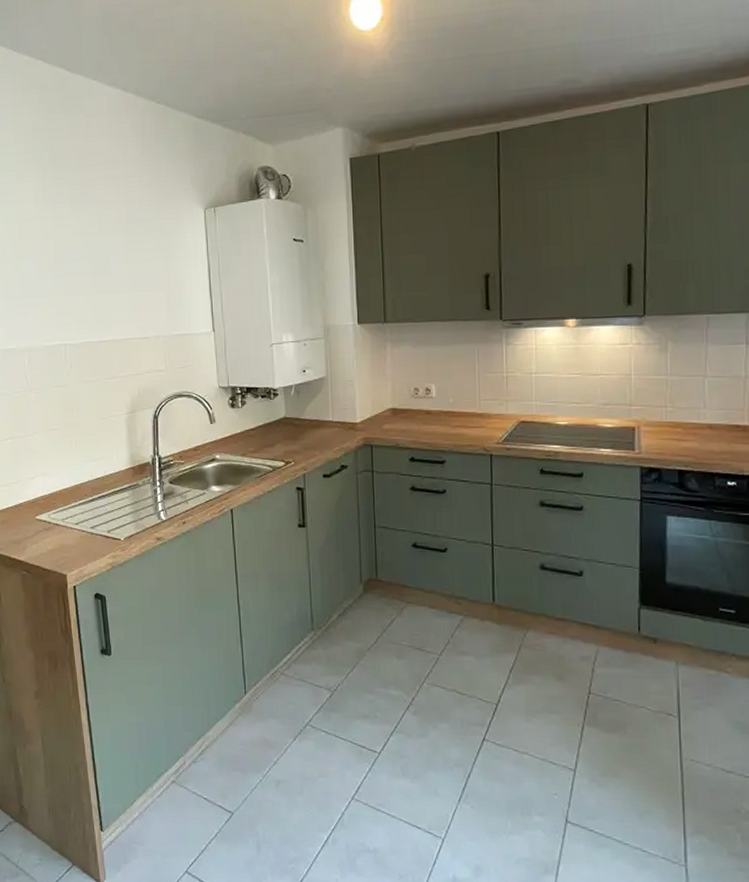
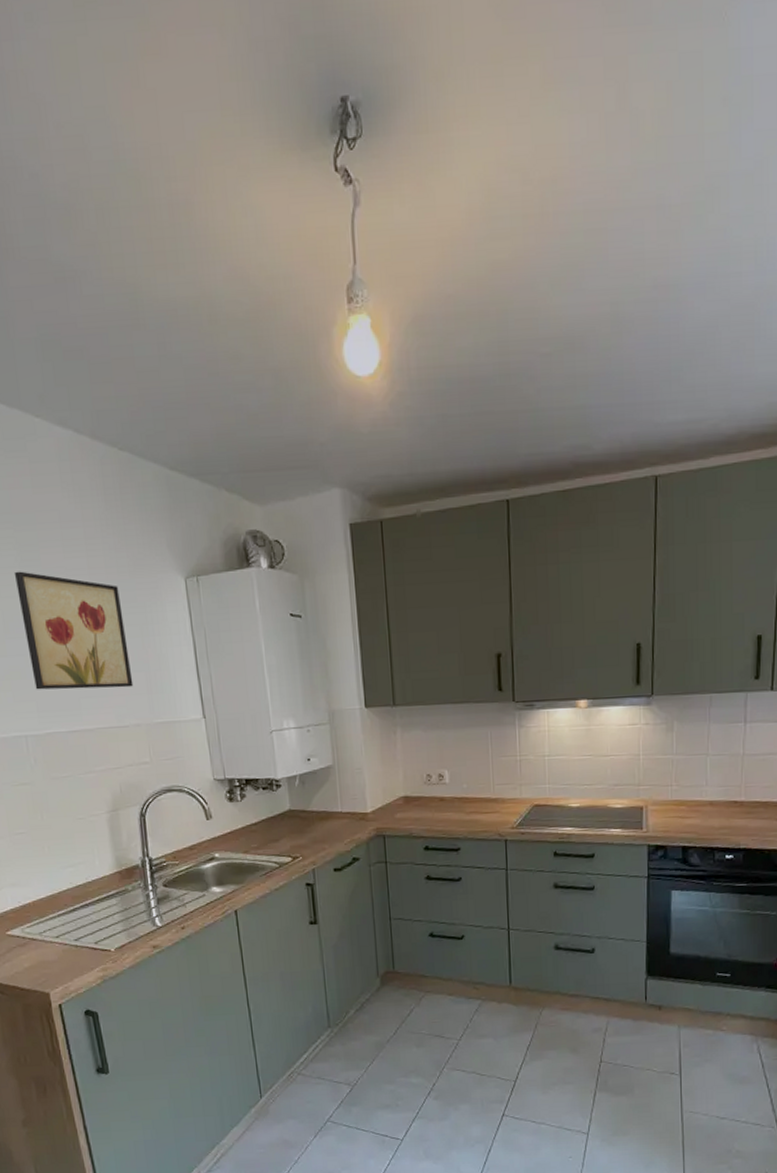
wall art: none [66,205,156,305] -> present [14,571,134,690]

